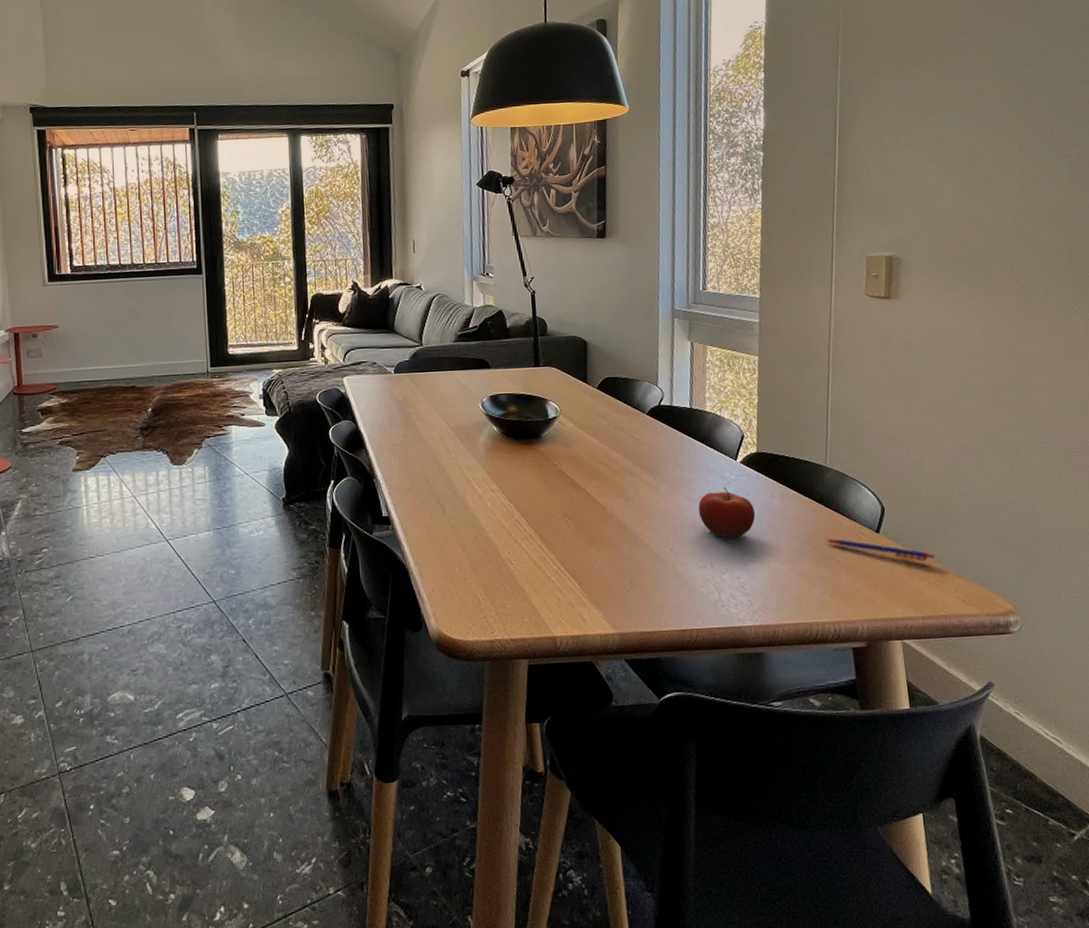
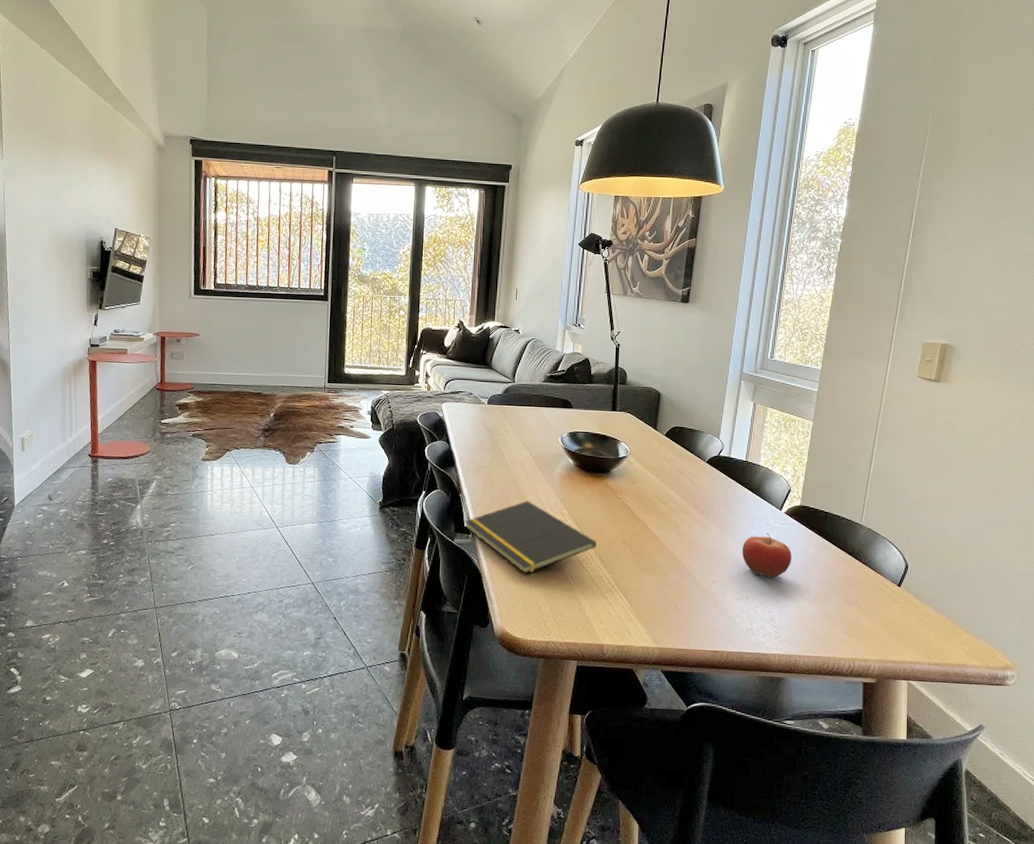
notepad: none [382,479,535,564] -> present [464,501,596,574]
pen: present [825,539,935,561] -> none [852,587,948,615]

